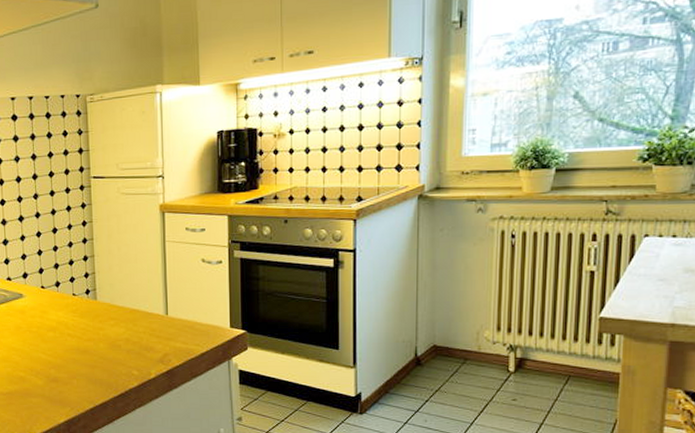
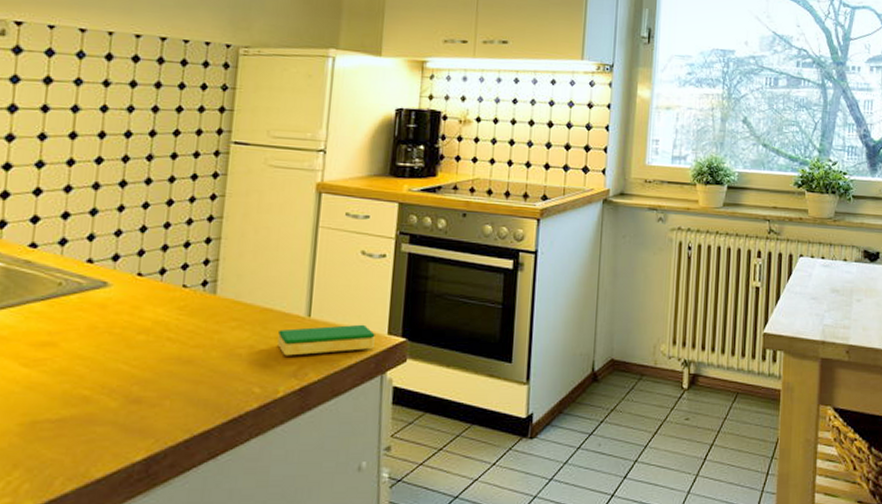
dish sponge: none [146,320,220,346] -> present [277,324,375,356]

